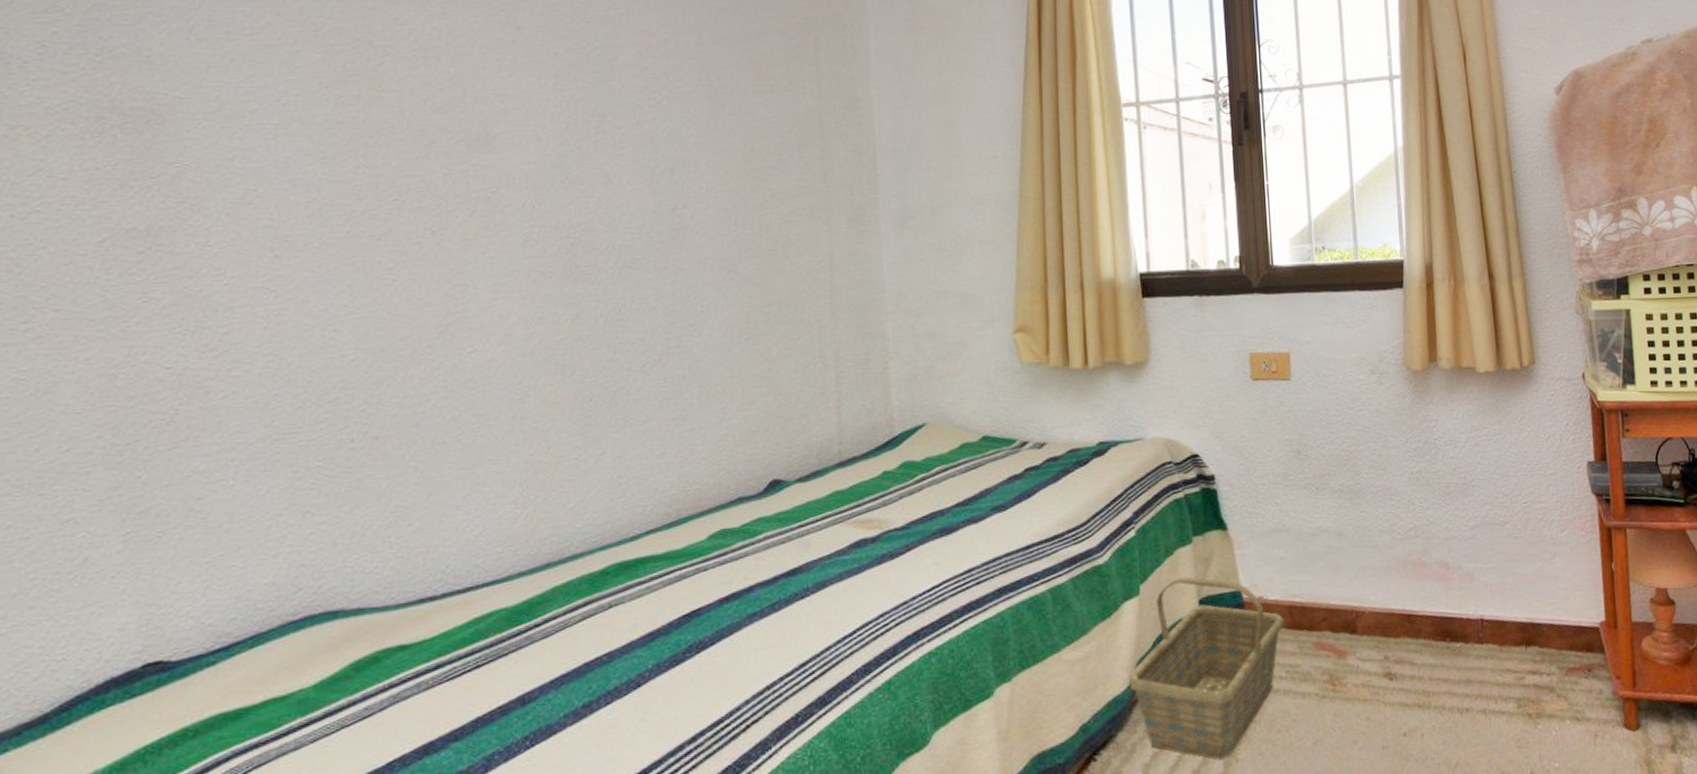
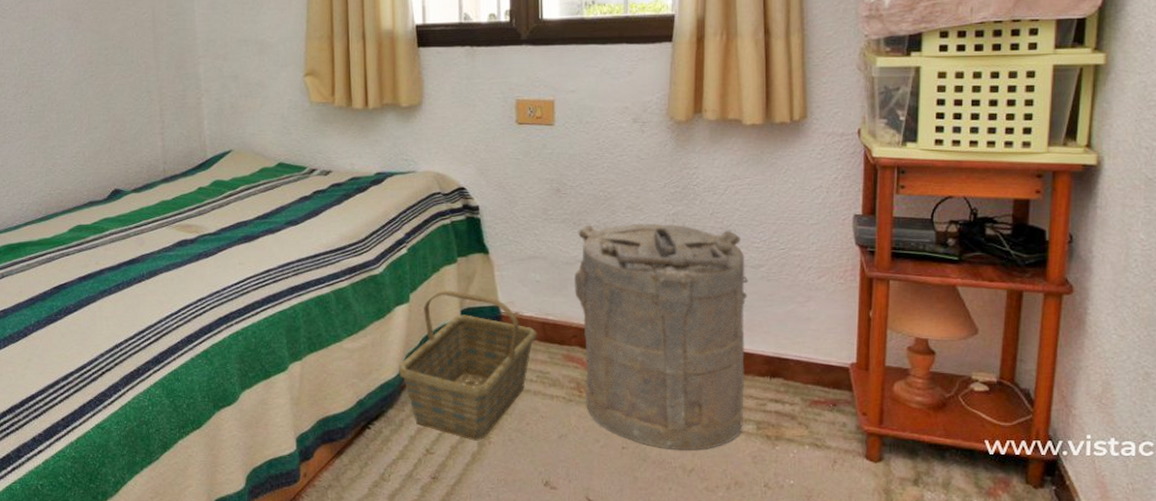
laundry hamper: none [1319,482,1504,743] -> present [573,223,749,451]

